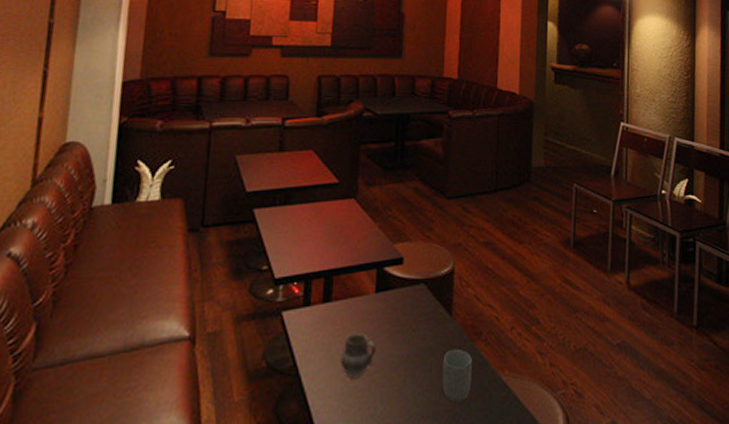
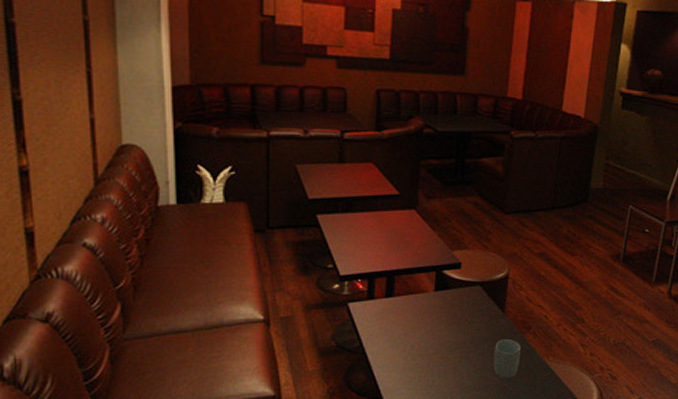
cup: present [340,332,376,379] -> none [402,322,435,358]

